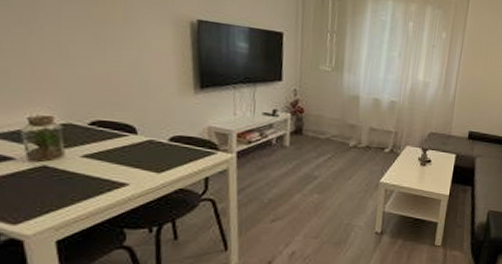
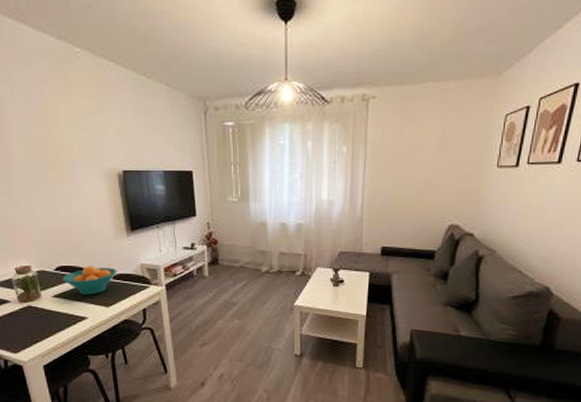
fruit bowl: none [98,123,177,158] -> present [62,266,117,295]

